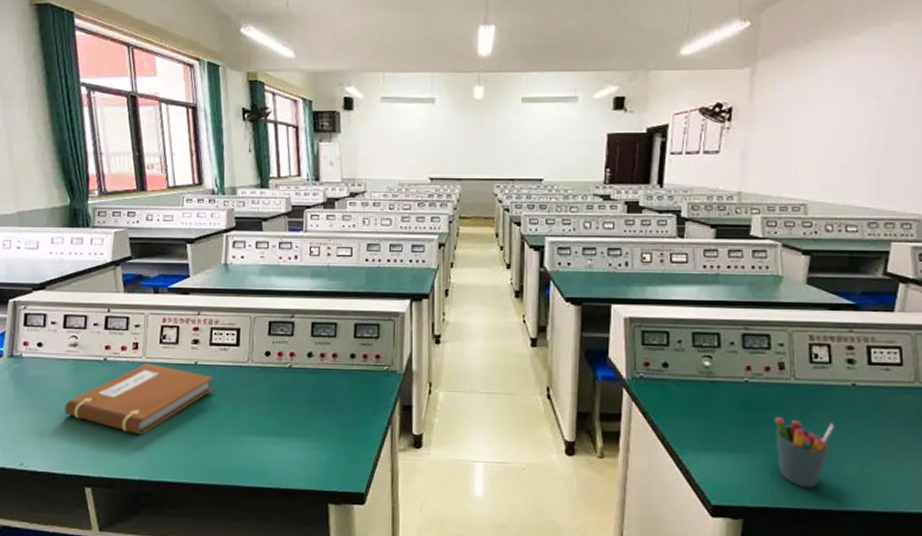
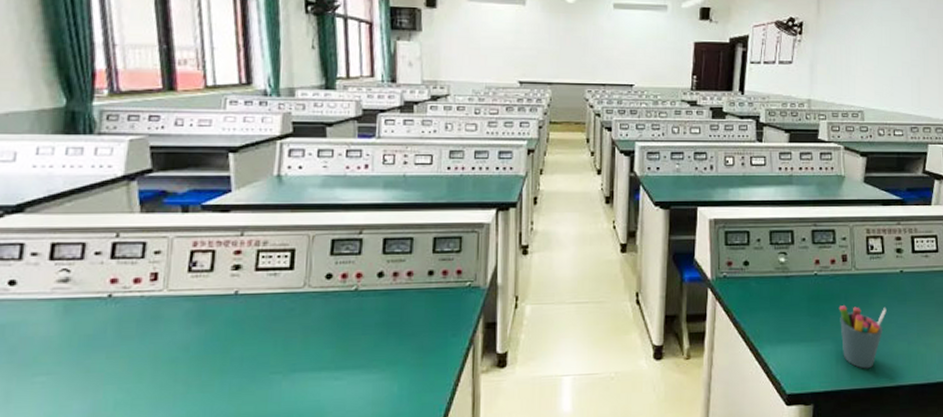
notebook: present [64,364,214,435] -> none [45,297,259,385]

